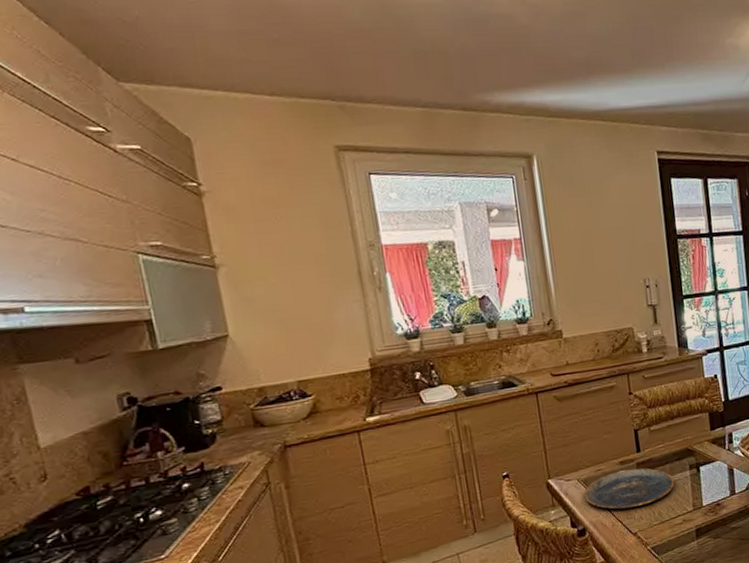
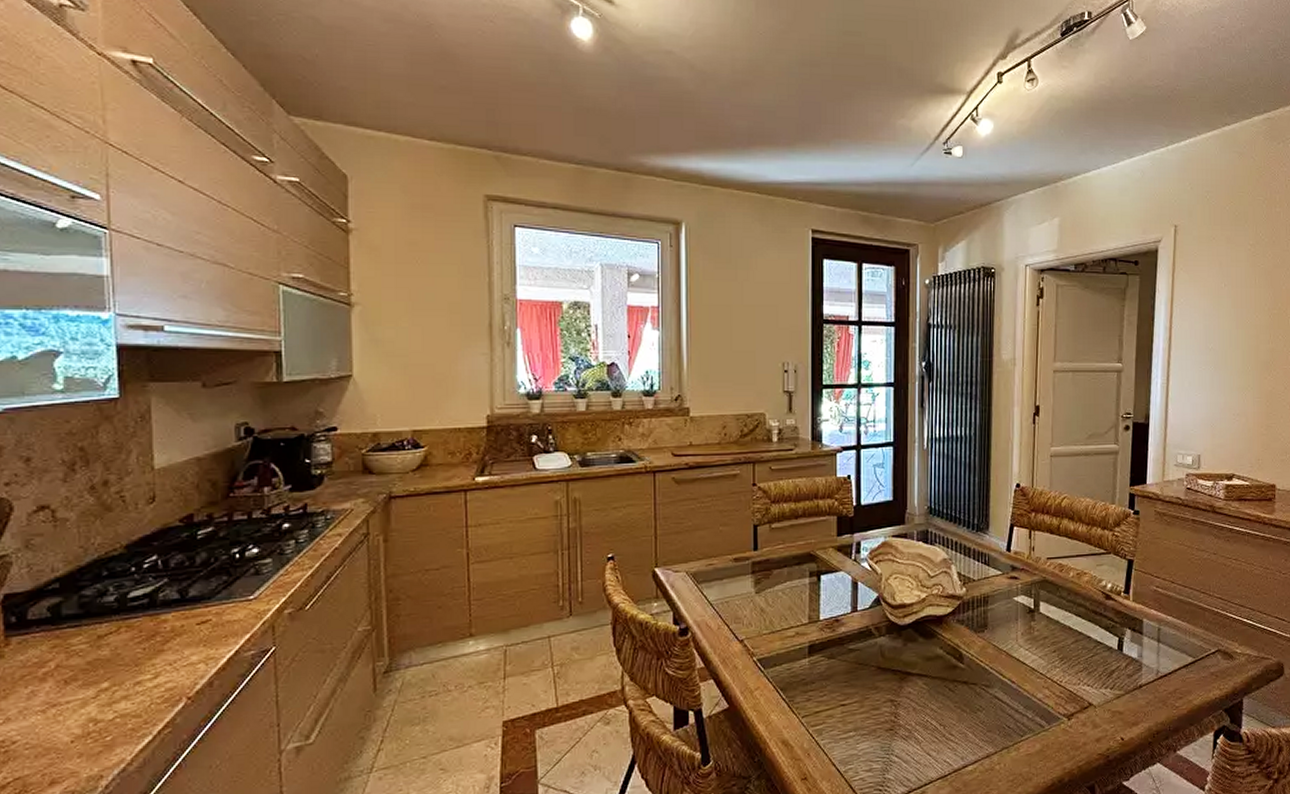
plate: present [583,468,675,510] -> none [691,568,791,612]

